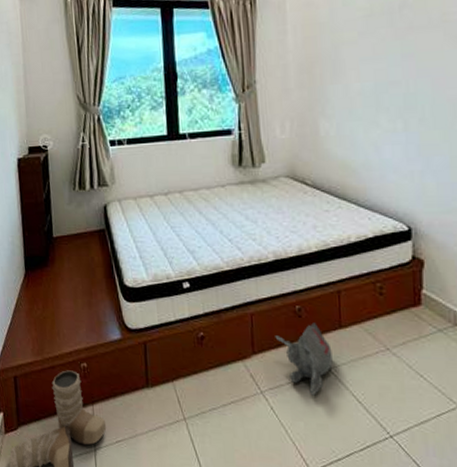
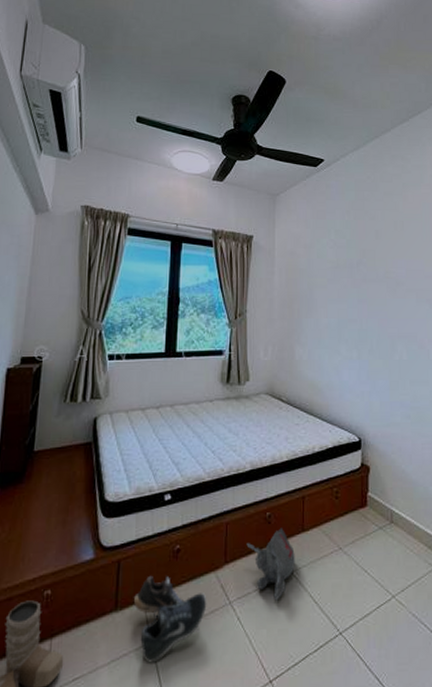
shoe: none [163,360,238,438] -> present [134,576,207,663]

